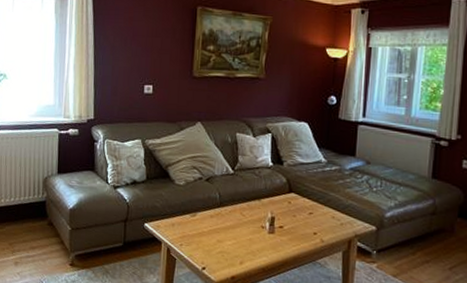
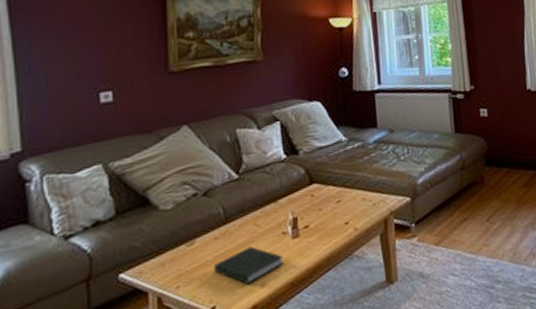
book: none [208,230,259,259] -> present [214,246,283,284]

